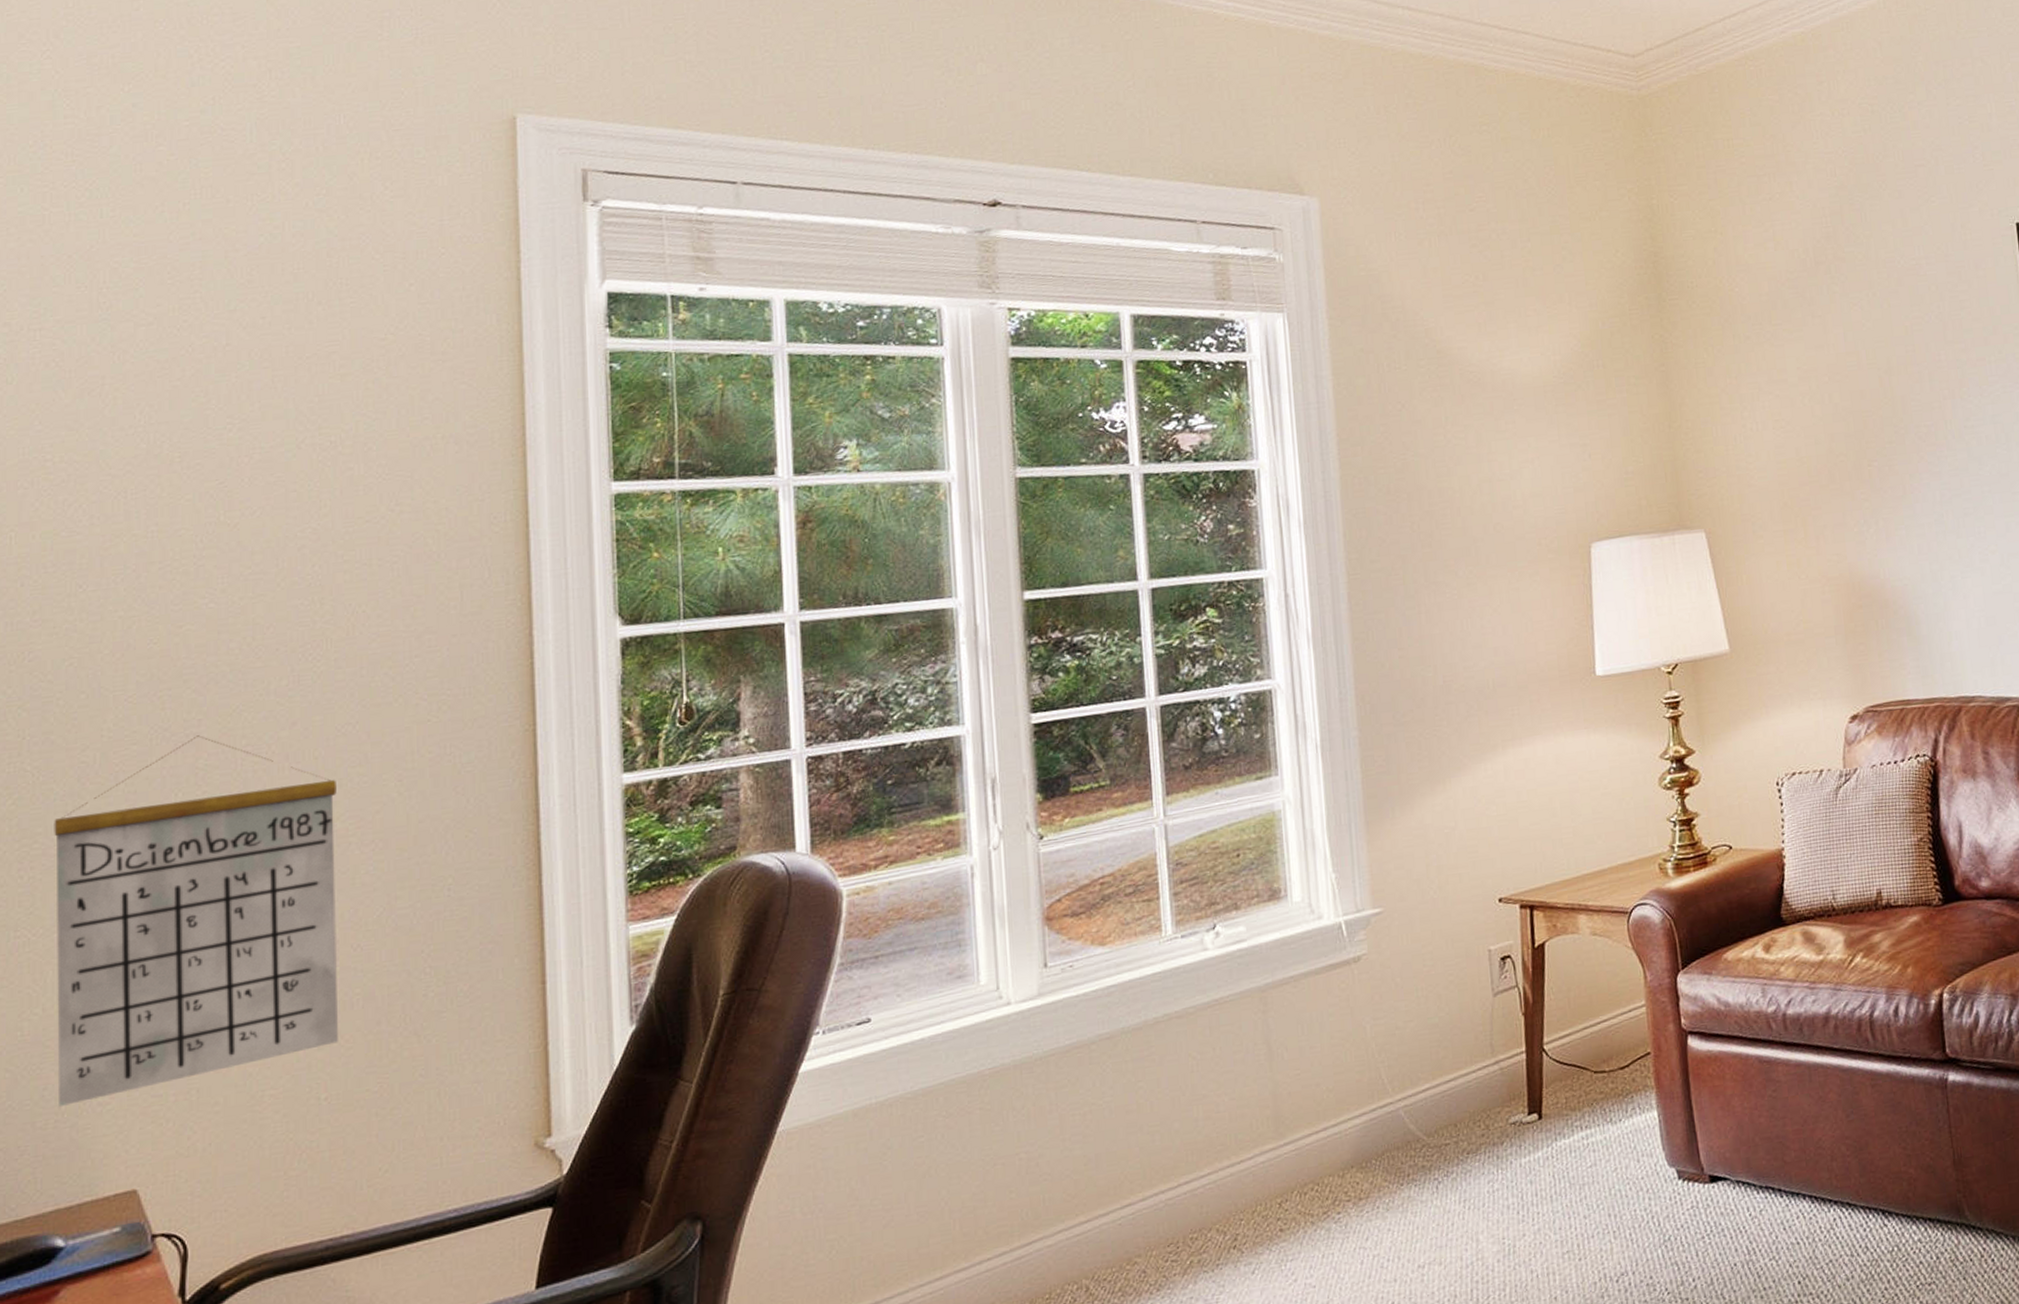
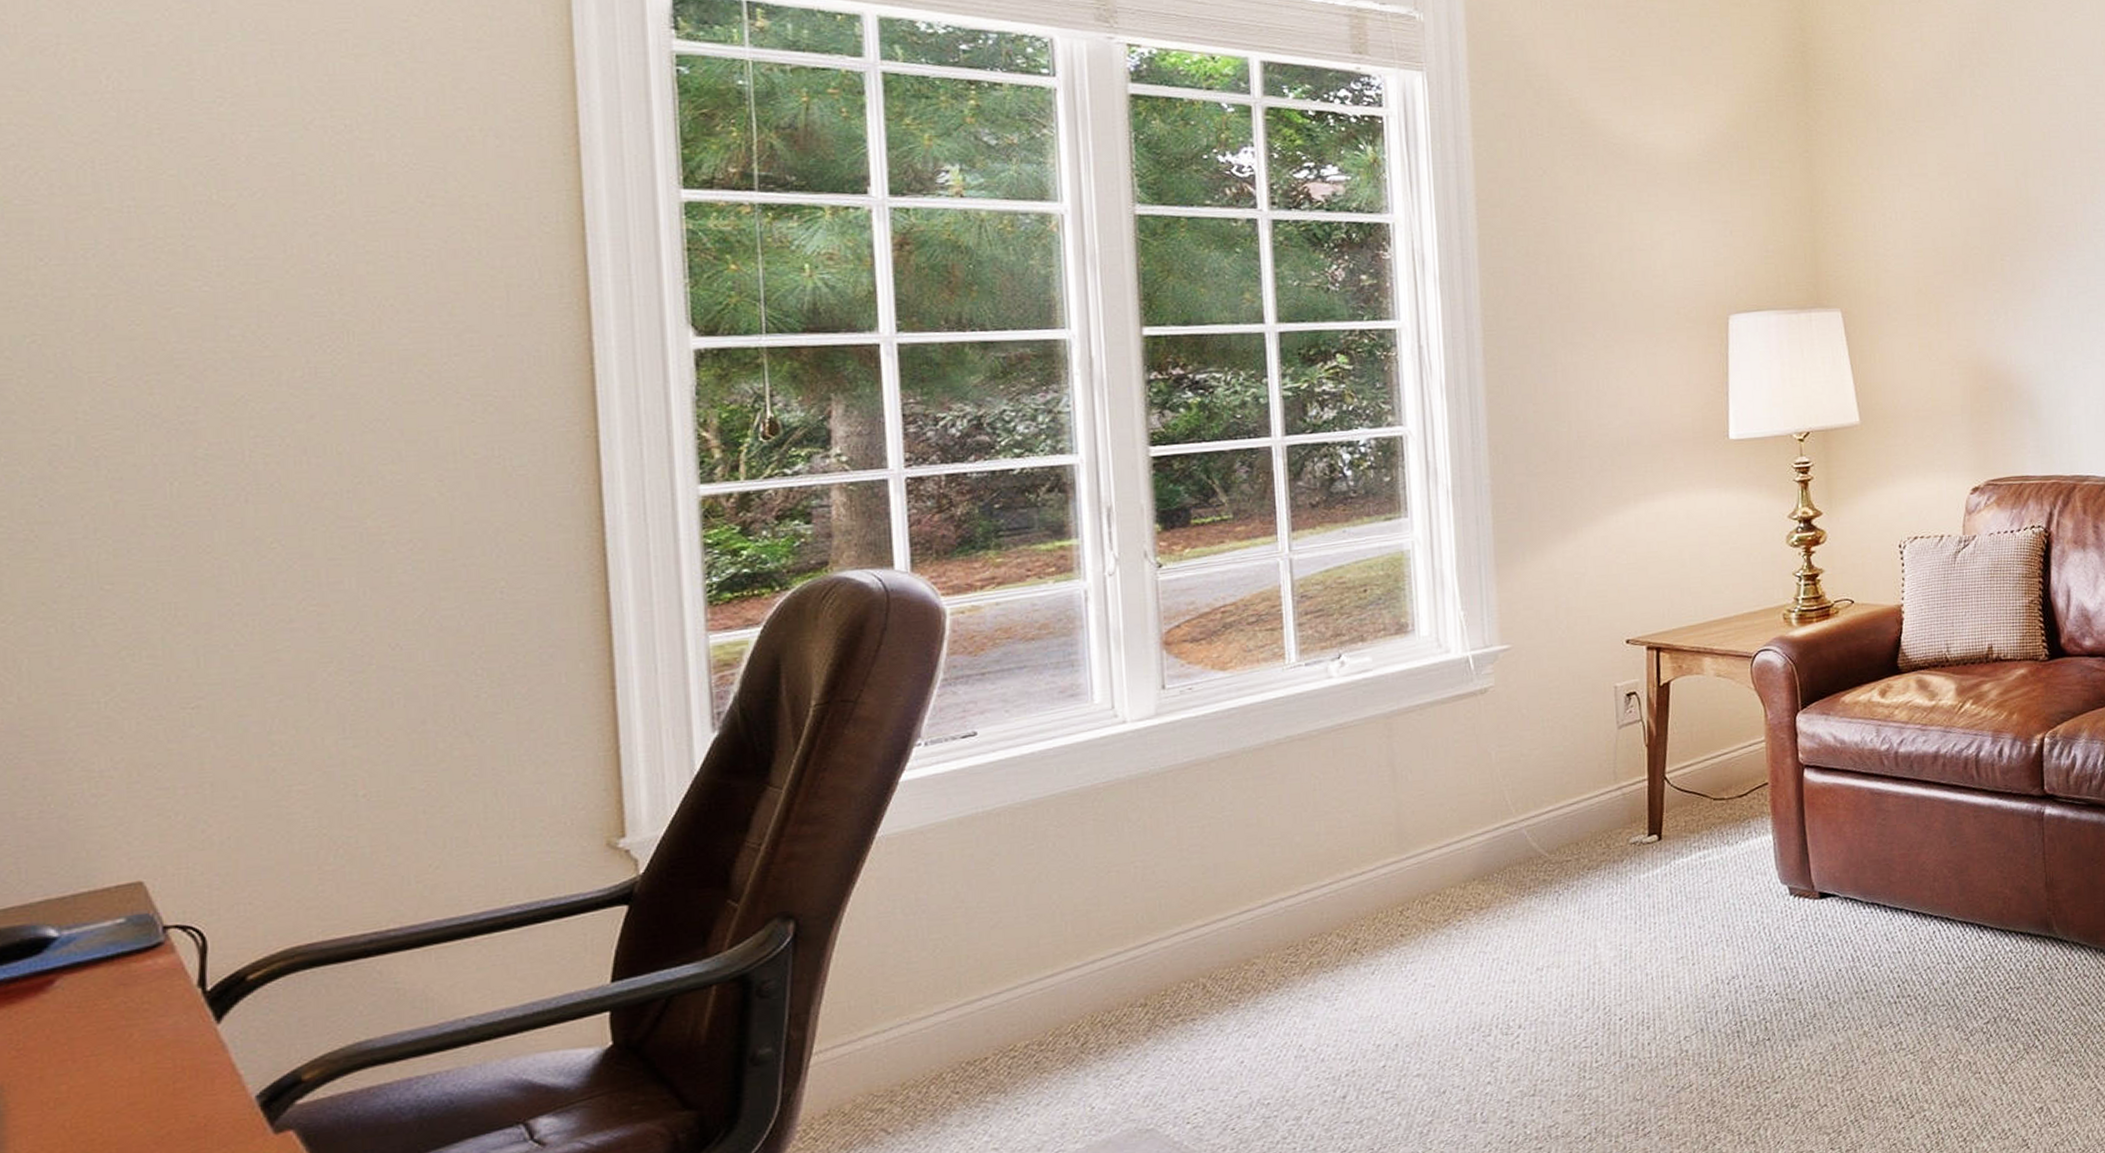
calendar: present [54,735,338,1106] -> none [21,423,377,797]

